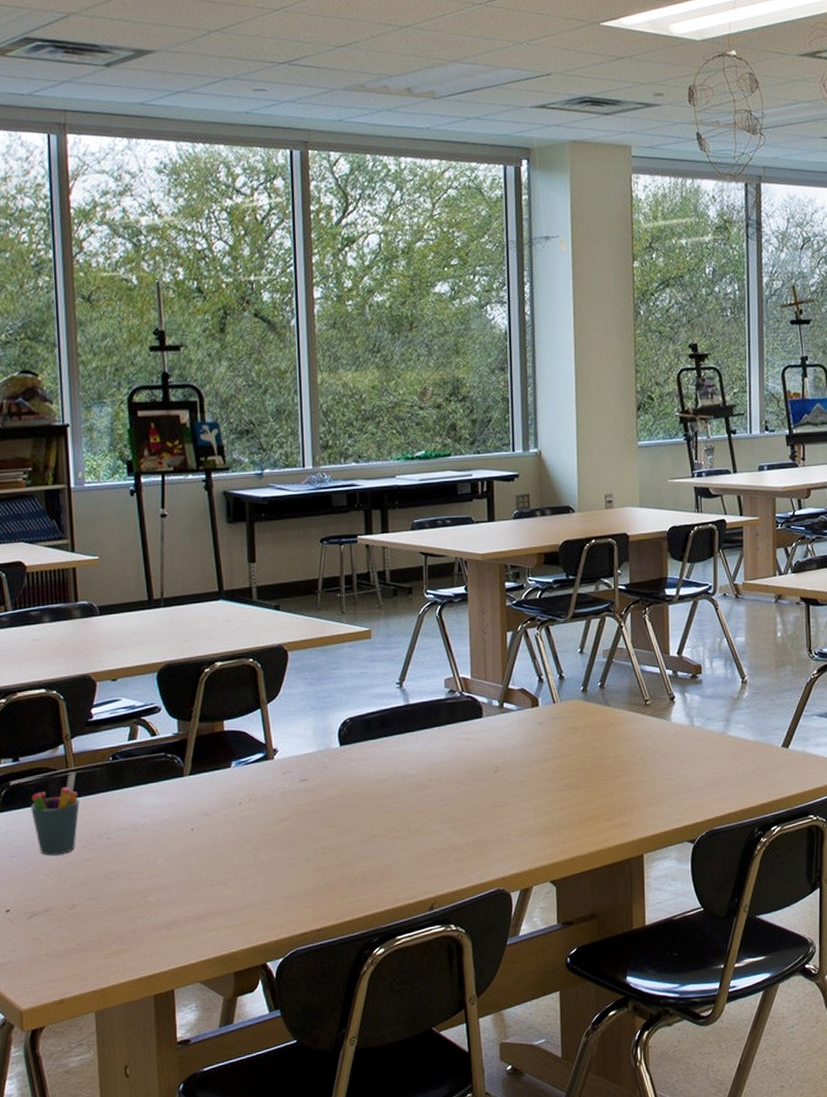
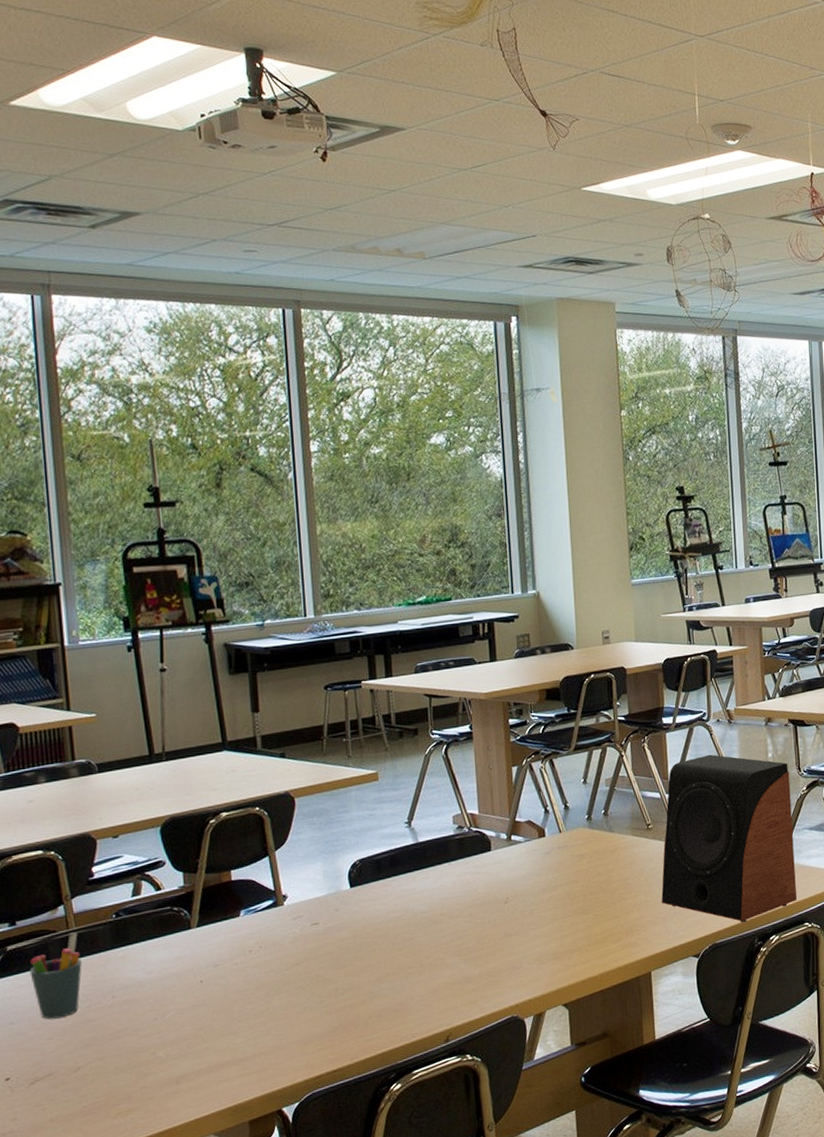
speaker: none [656,630,802,810] -> present [661,754,797,922]

